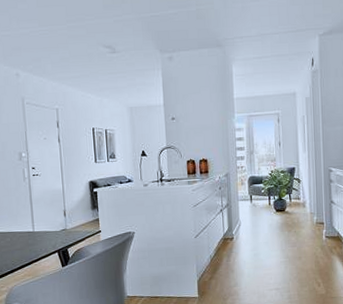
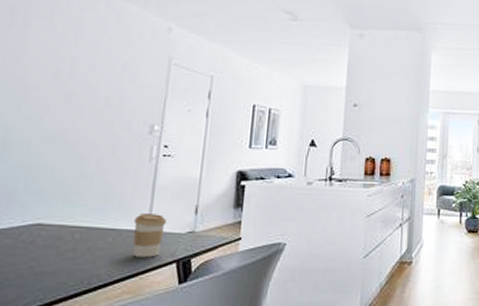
coffee cup: none [22,219,46,251] -> present [133,214,167,258]

